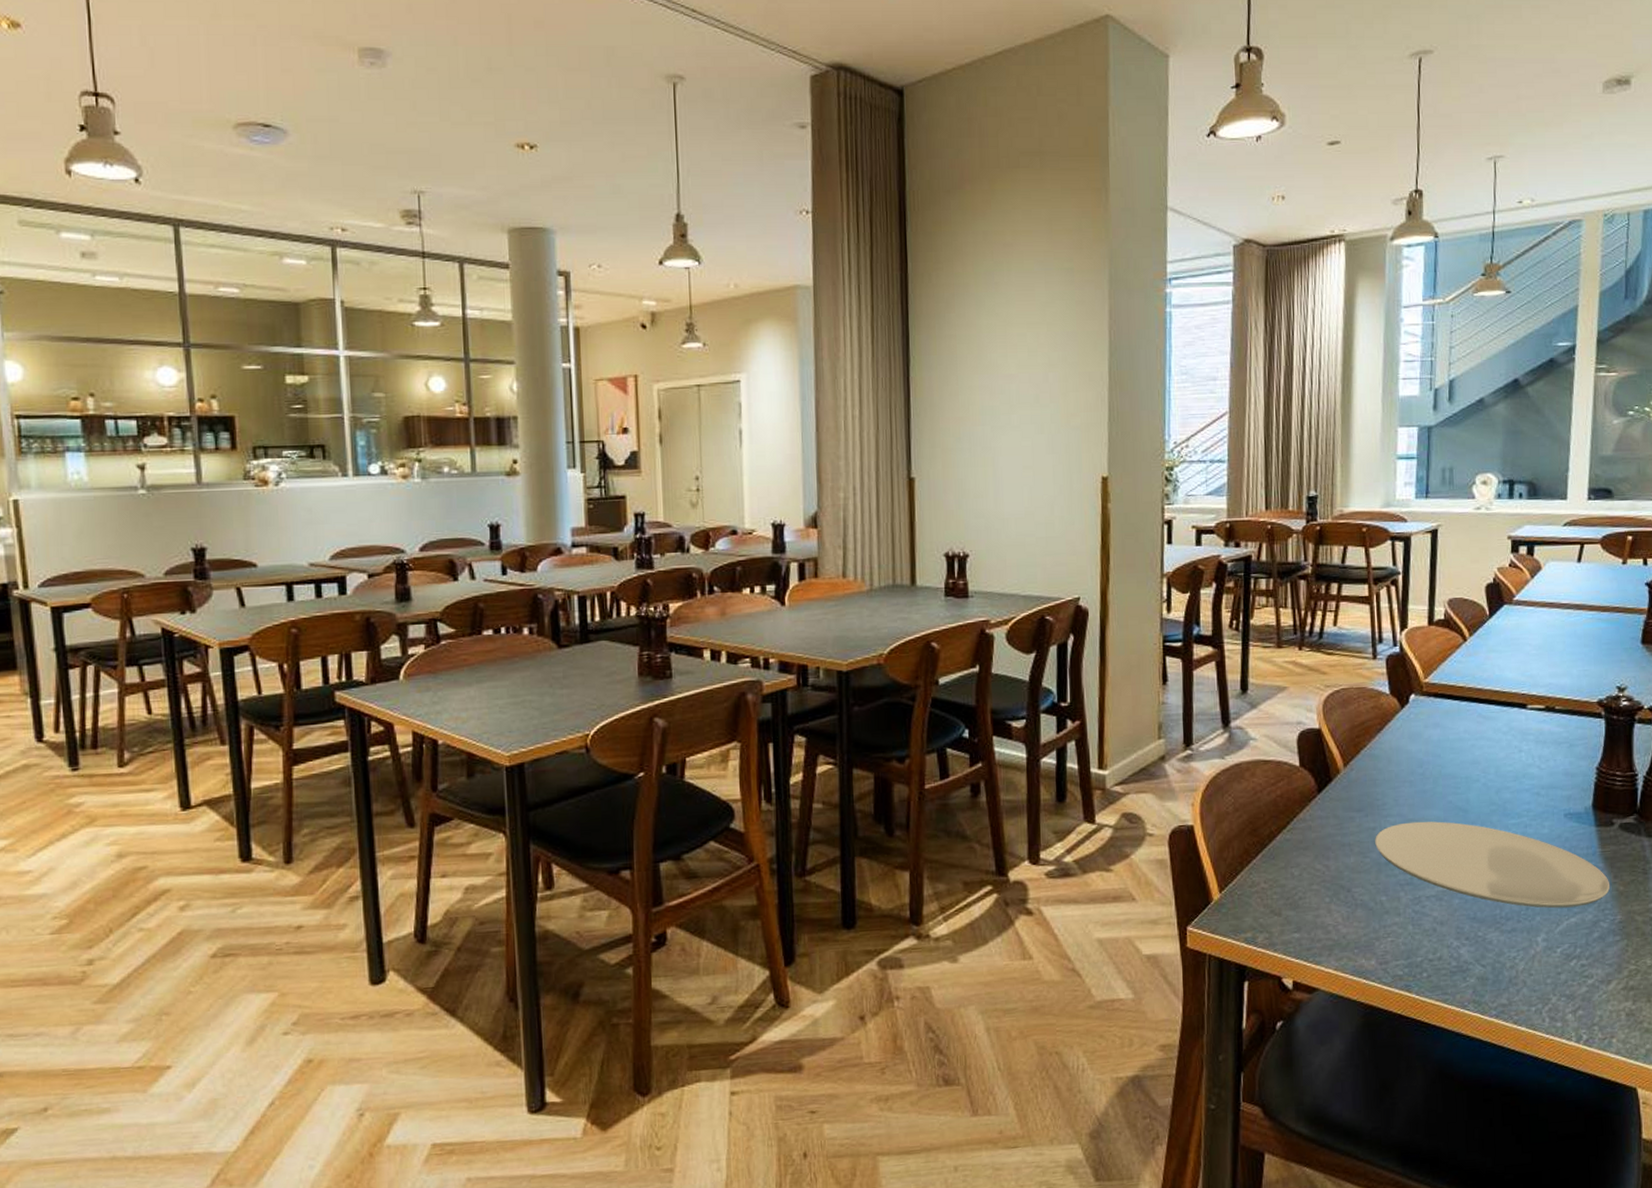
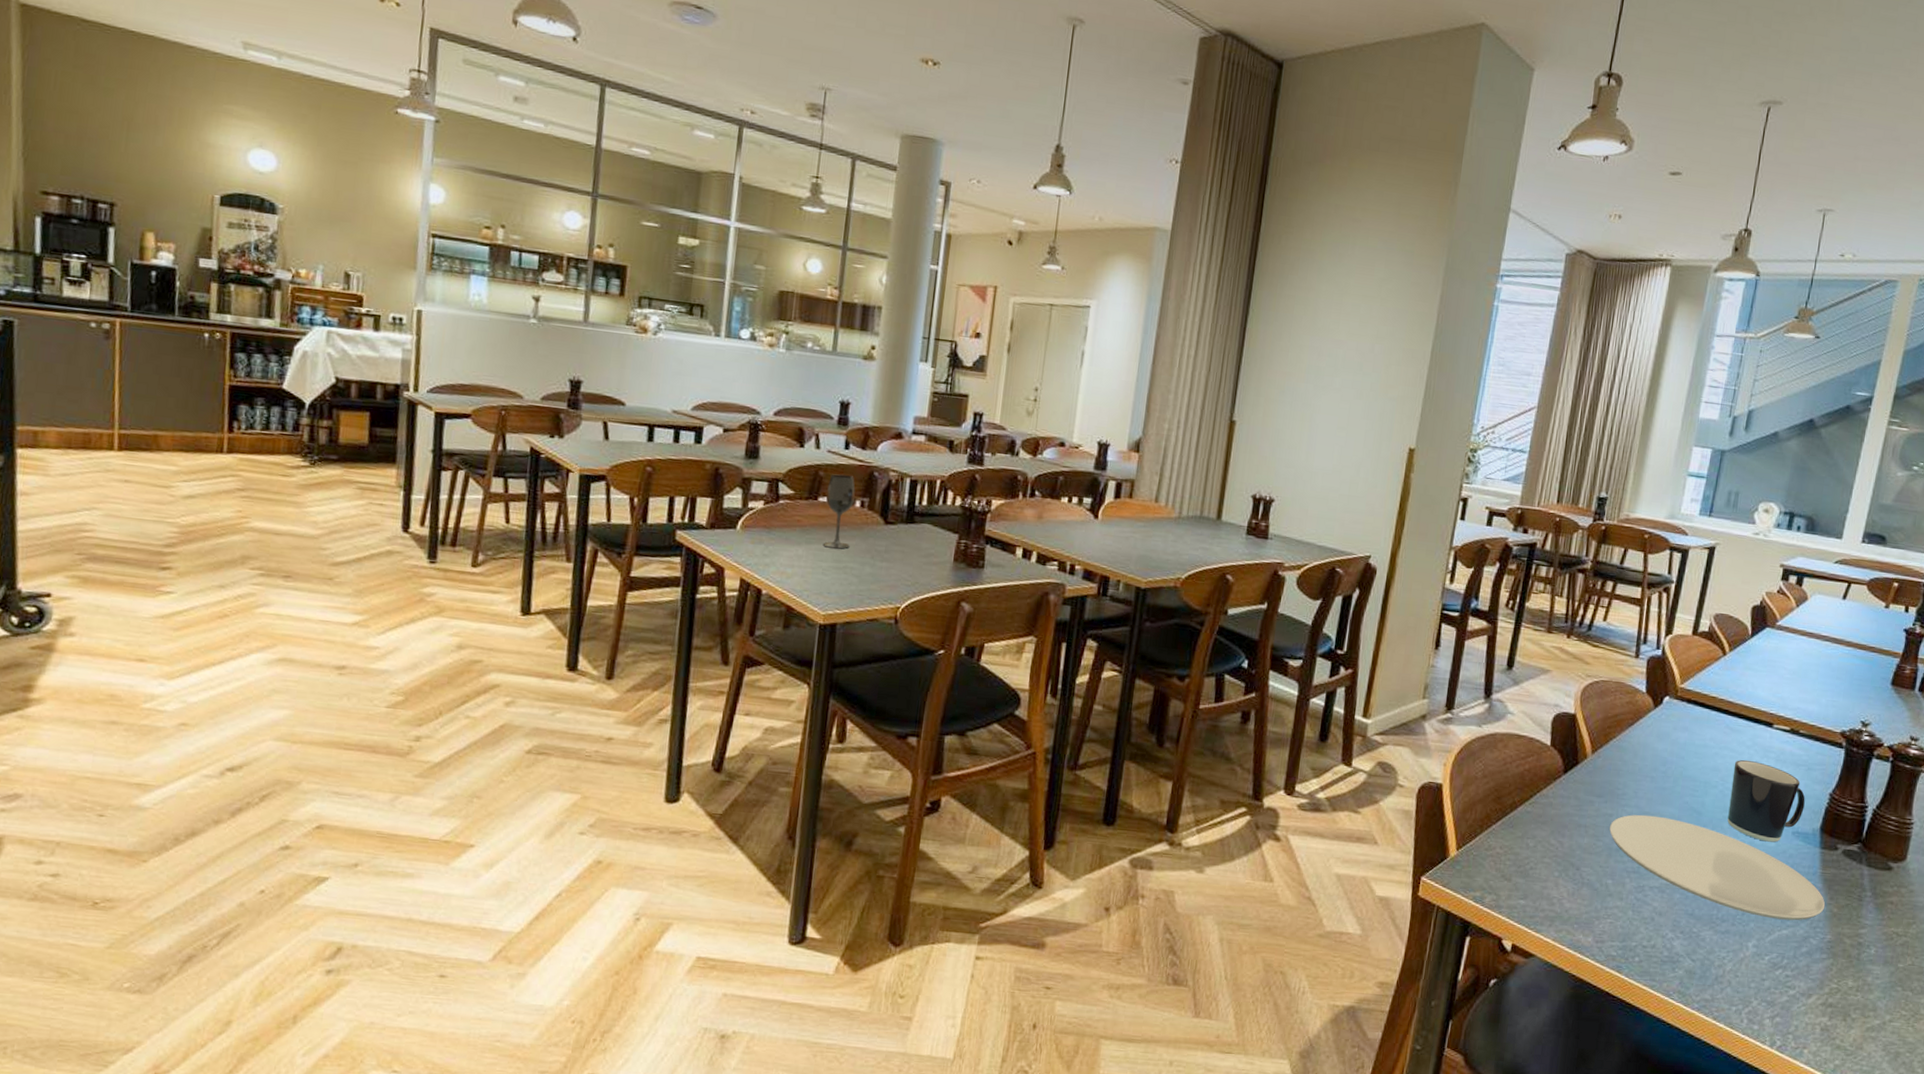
wine glass: none [490,602,525,684] -> present [824,474,856,549]
mug: none [1493,746,1573,829] -> present [1727,759,1805,843]

